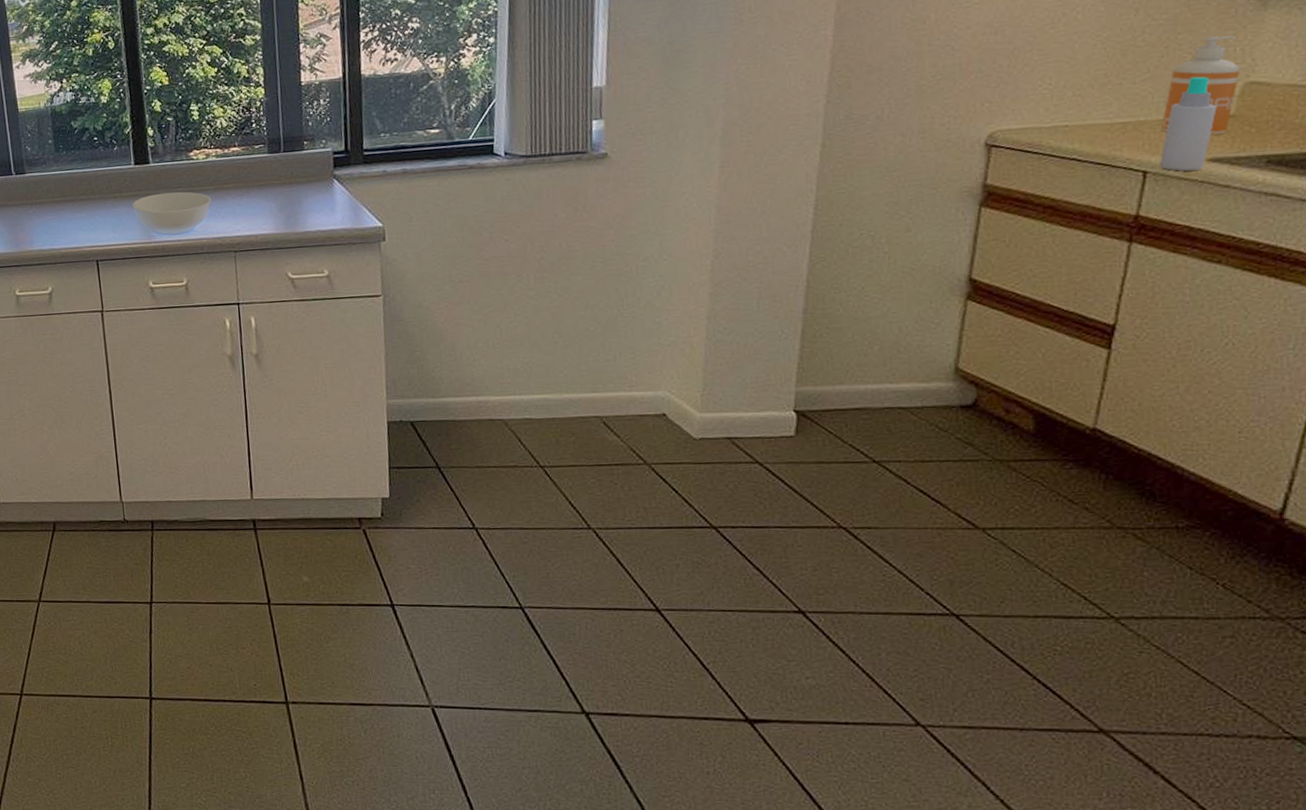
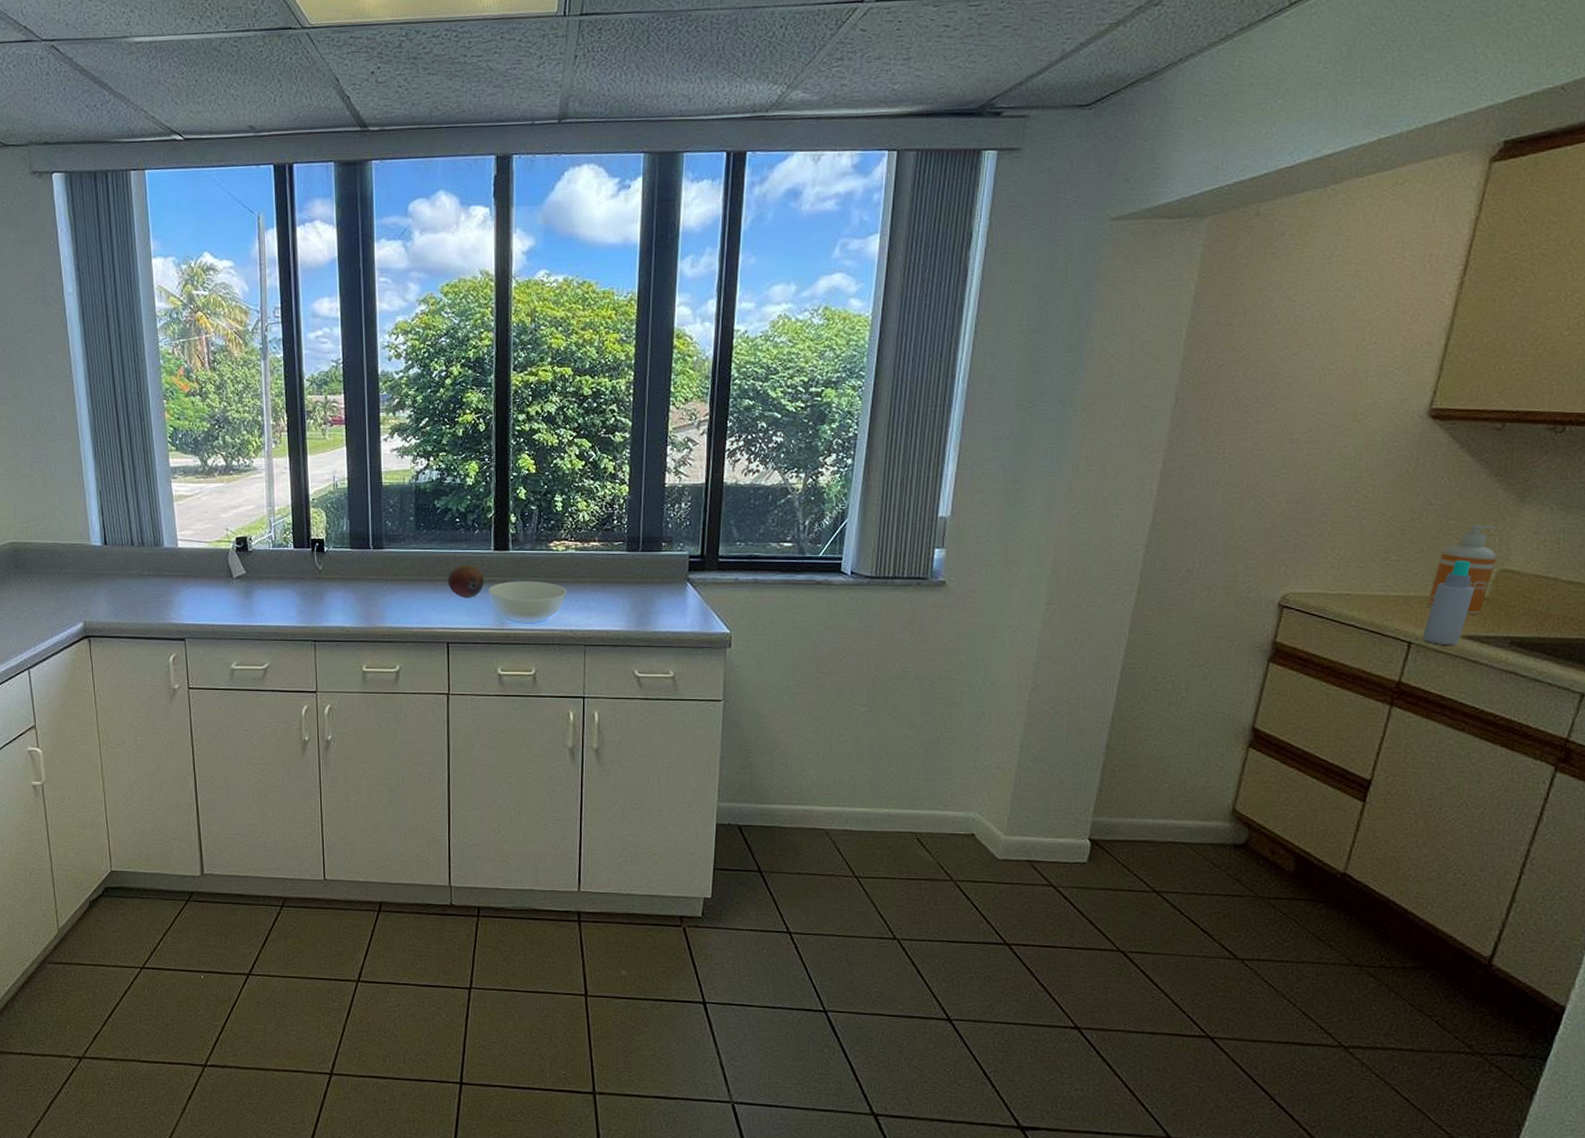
fruit: none [91,181,128,215] -> present [448,564,485,597]

